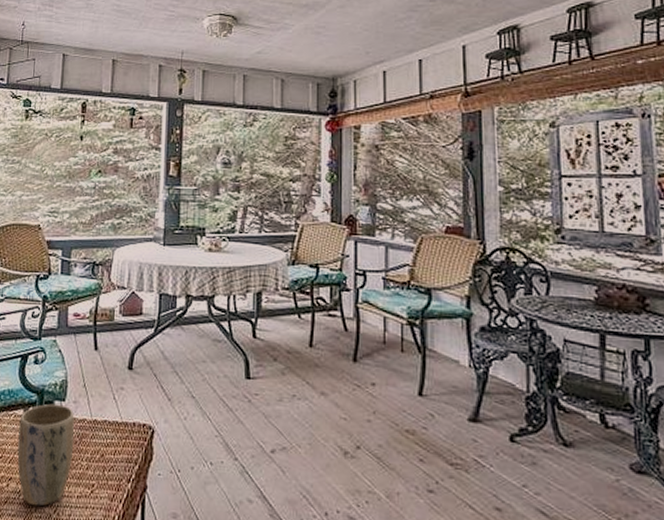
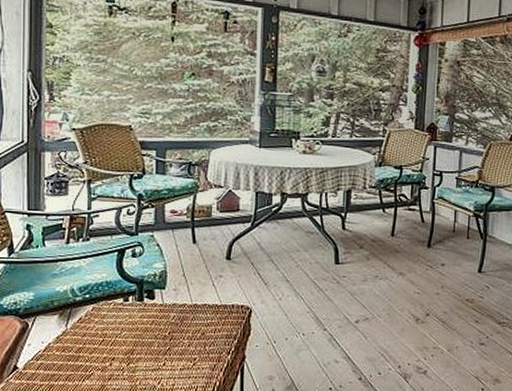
plant pot: present [17,403,75,507] -> none [119,292,176,380]

